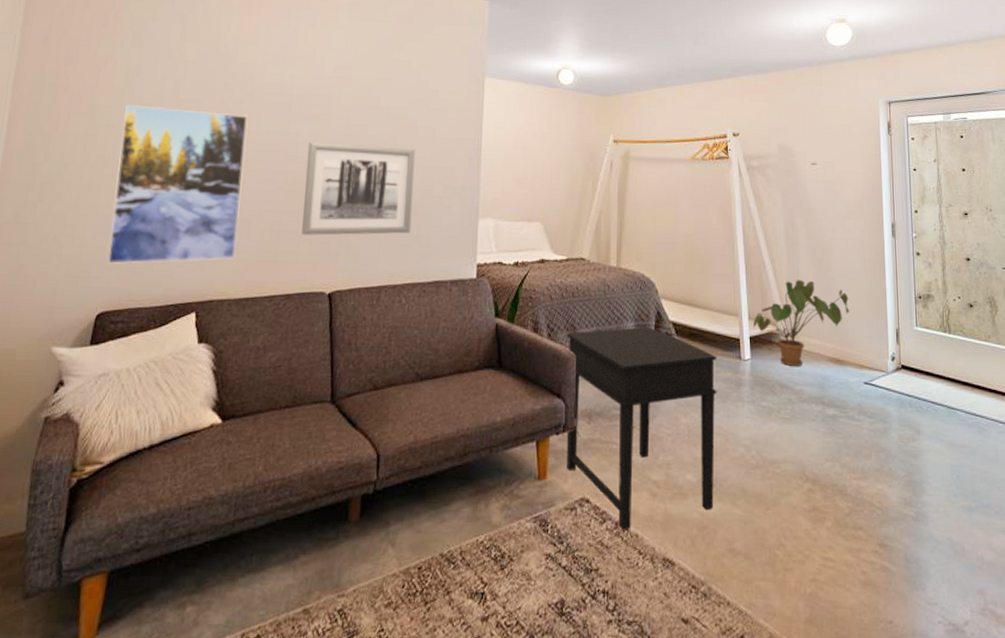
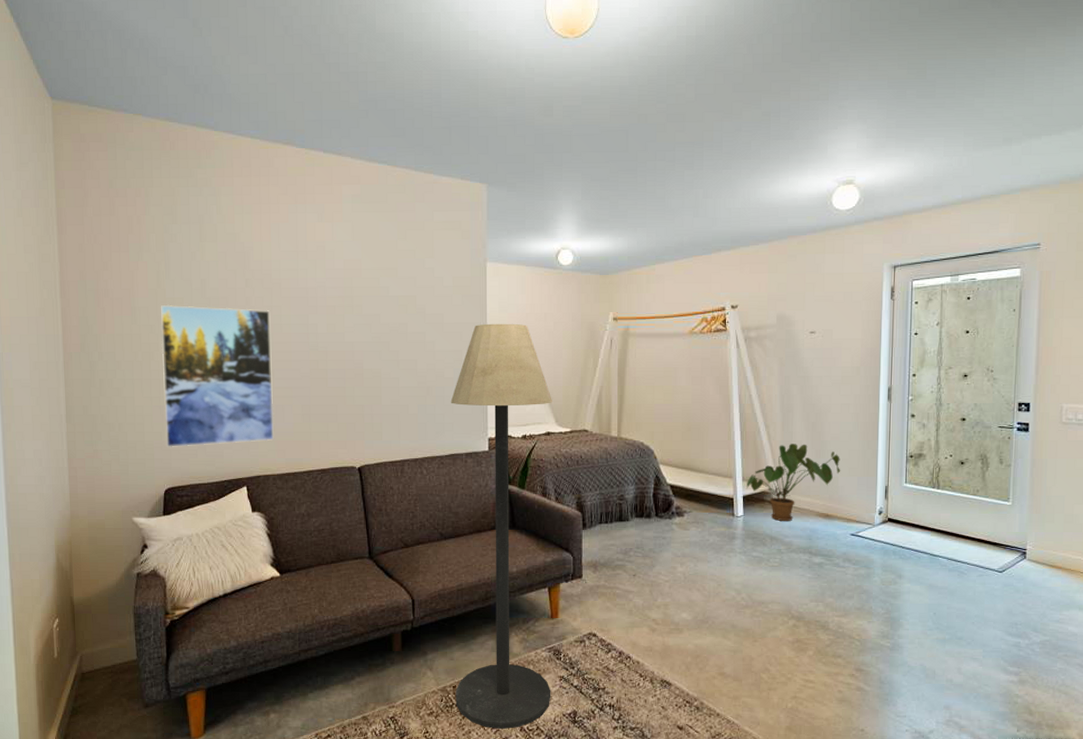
wall art: present [302,142,416,235] -> none [327,332,427,417]
floor lamp: none [420,140,548,626] -> present [450,323,552,730]
side table: present [566,326,717,530] -> none [573,489,712,658]

